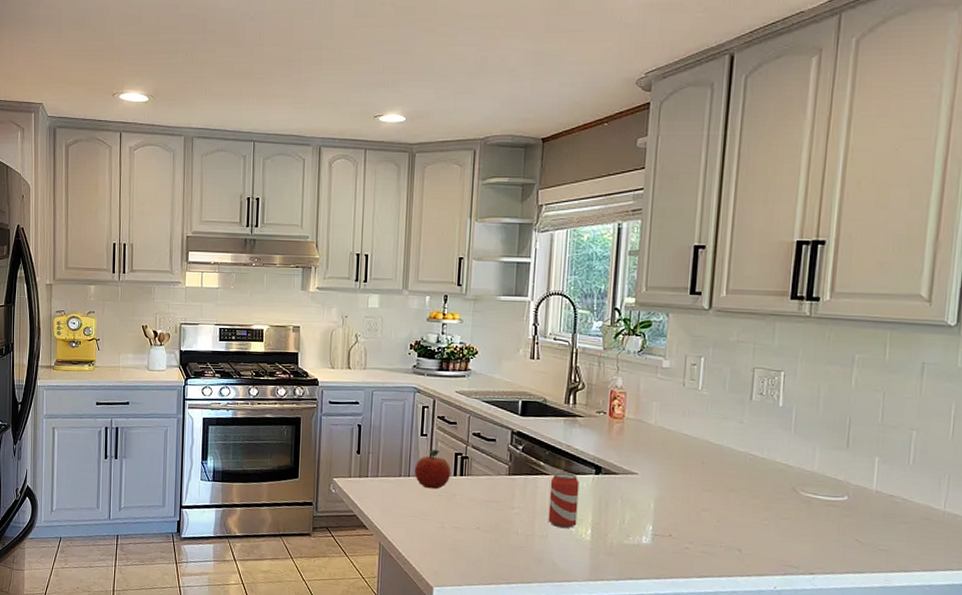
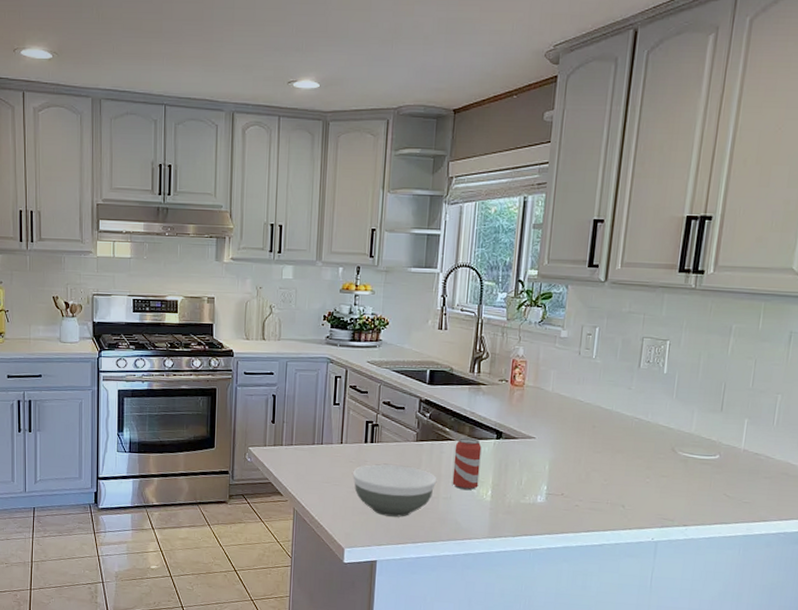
fruit: present [414,450,451,489] -> none [327,418,363,456]
bowl: none [440,498,532,556] -> present [352,464,437,517]

